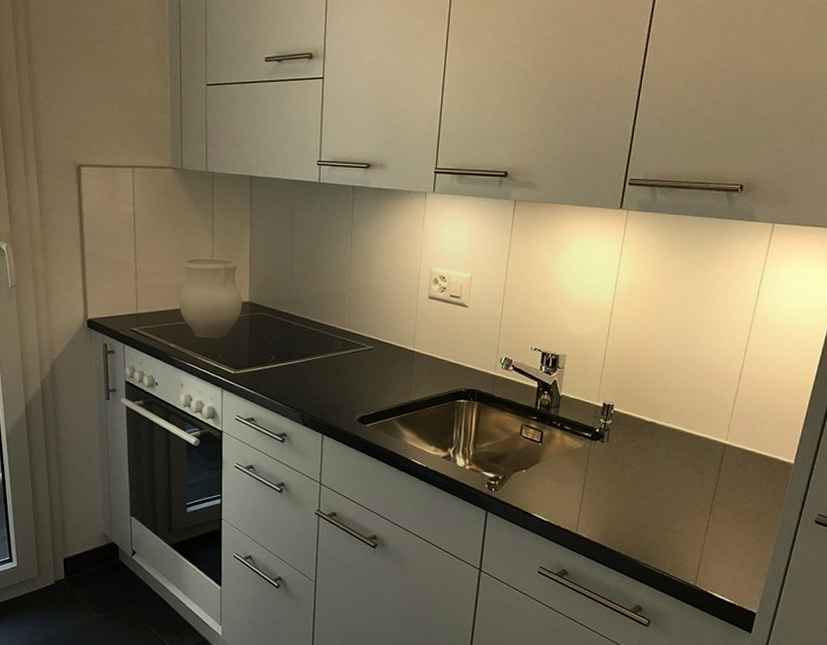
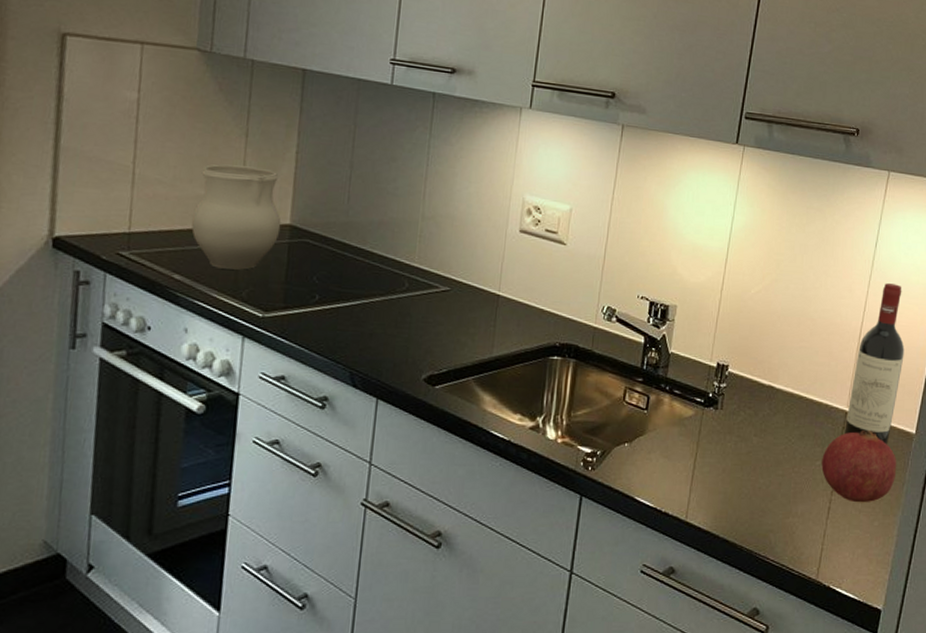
fruit: none [700,460,775,523] -> present [821,429,897,503]
wine bottle: none [723,329,785,473] -> present [844,283,905,445]

